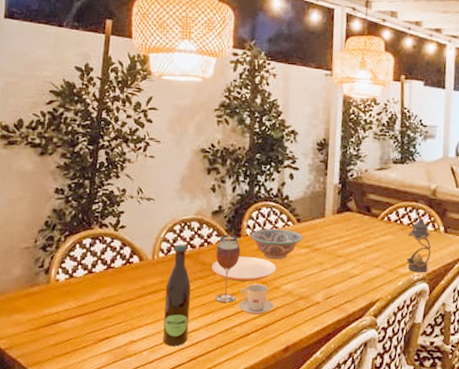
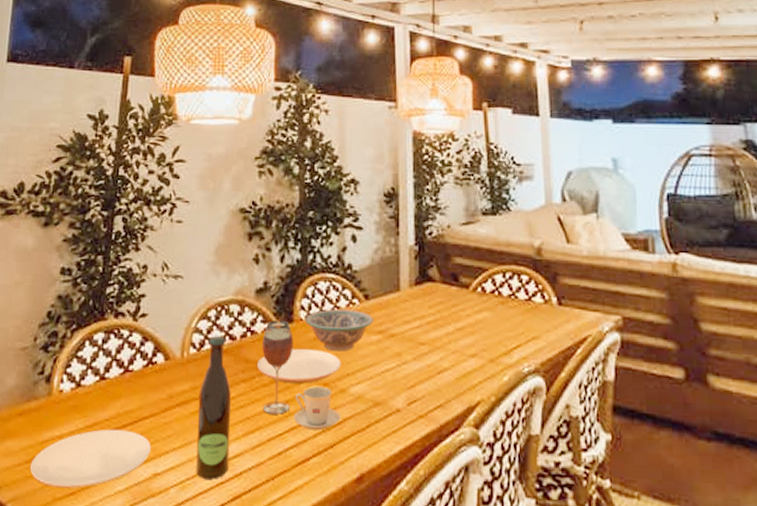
plate: none [35,308,128,350] -> present [30,428,151,489]
lantern: present [407,201,431,273] -> none [510,263,543,363]

